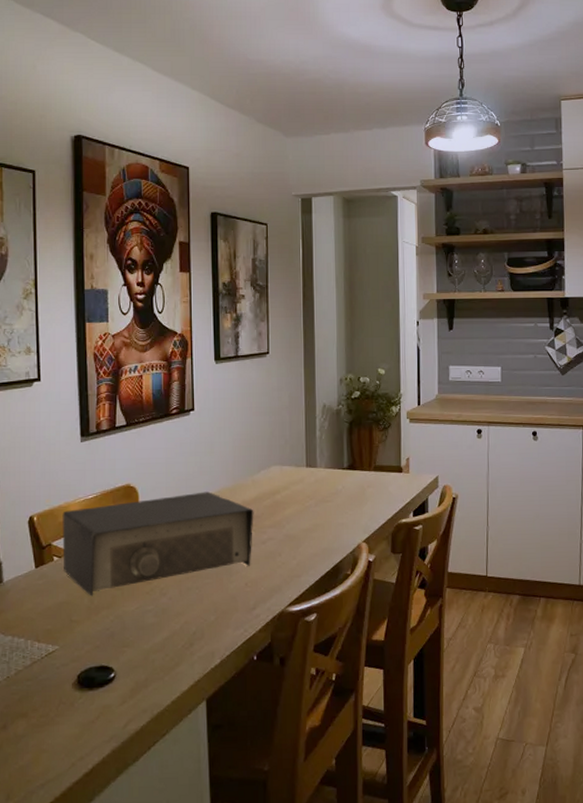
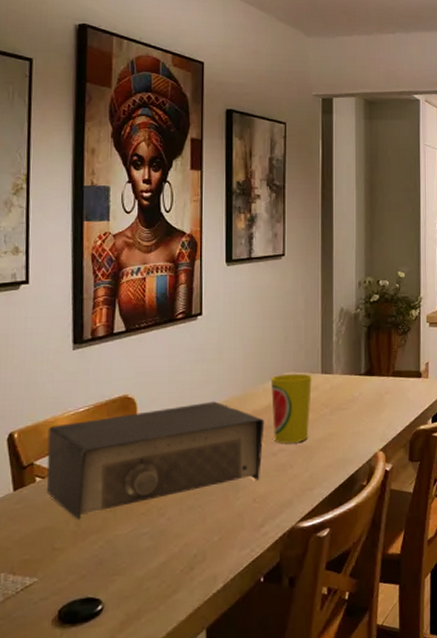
cup: none [258,466,297,532] -> present [270,373,312,443]

